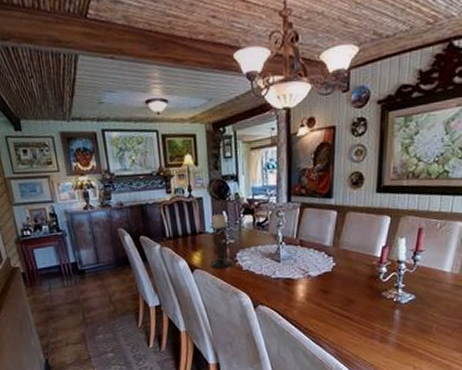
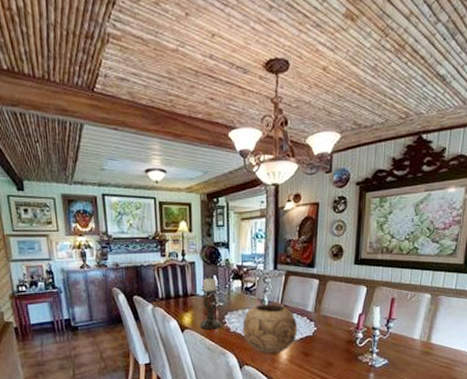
decorative bowl: none [255,239,315,293] -> present [242,304,298,354]

